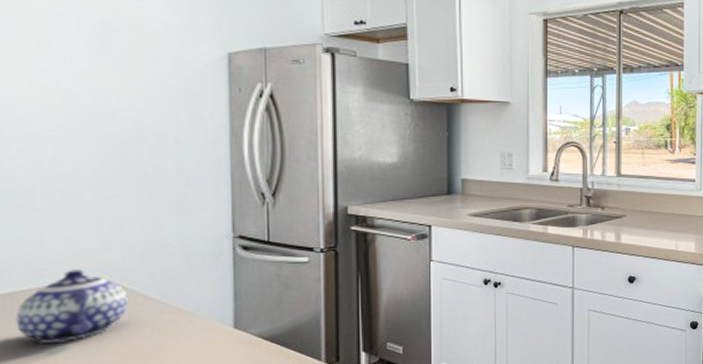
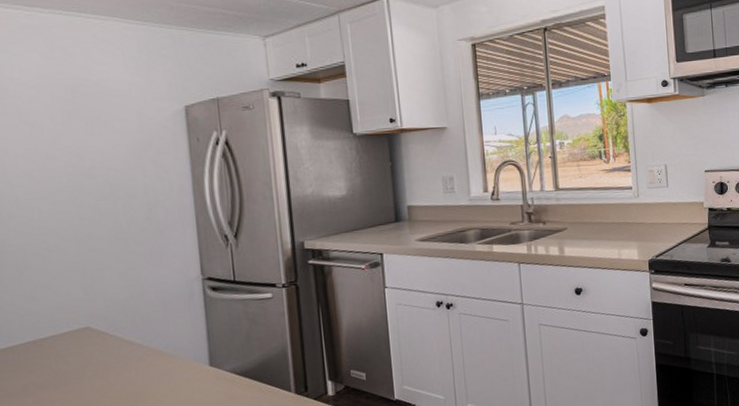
teapot: present [15,269,128,343] -> none [16,320,114,392]

